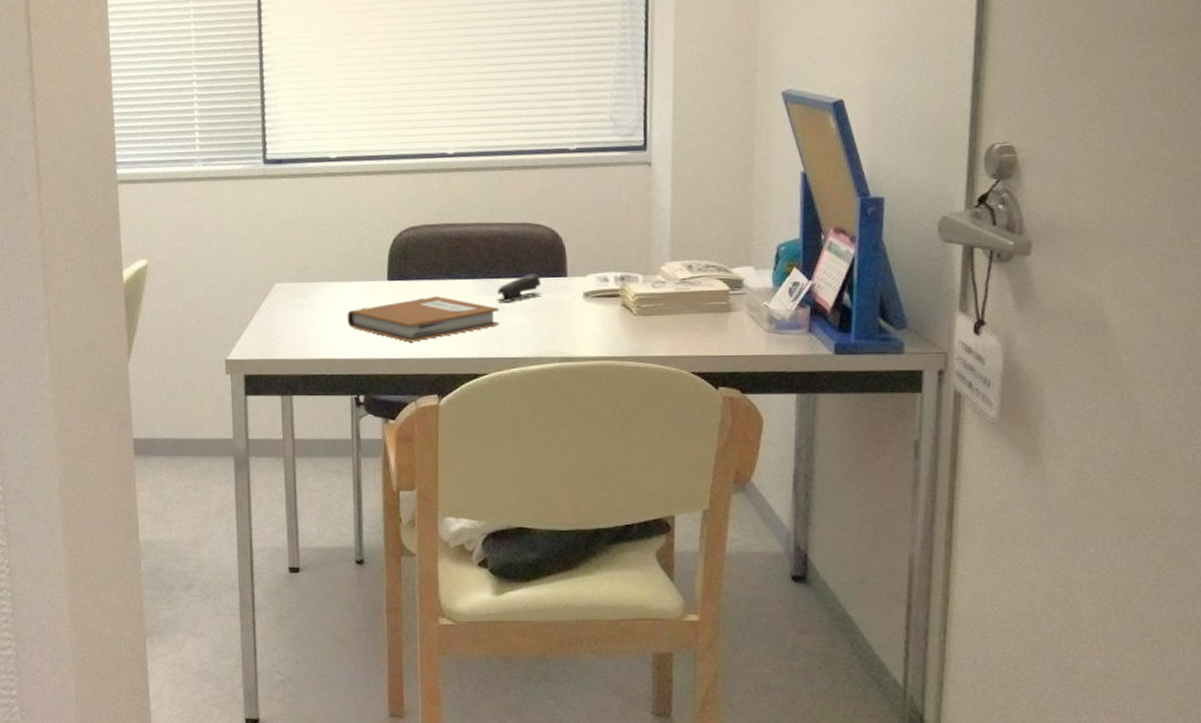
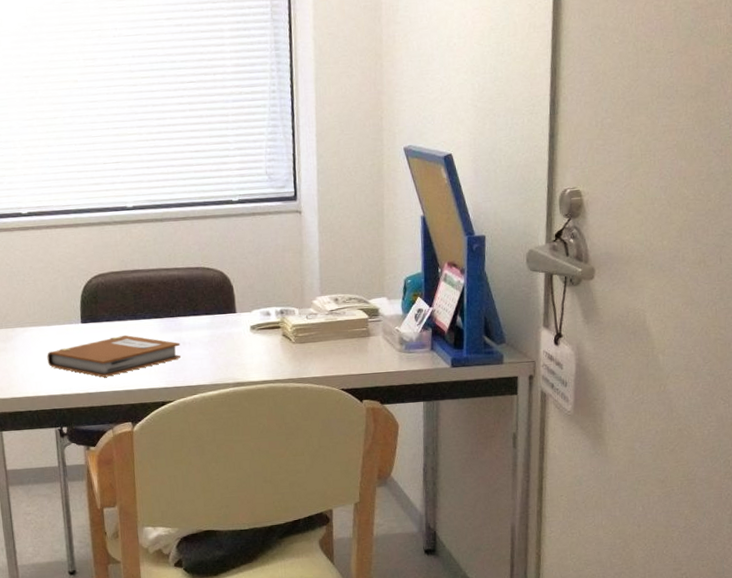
stapler: present [497,273,542,302] -> none [177,311,216,338]

